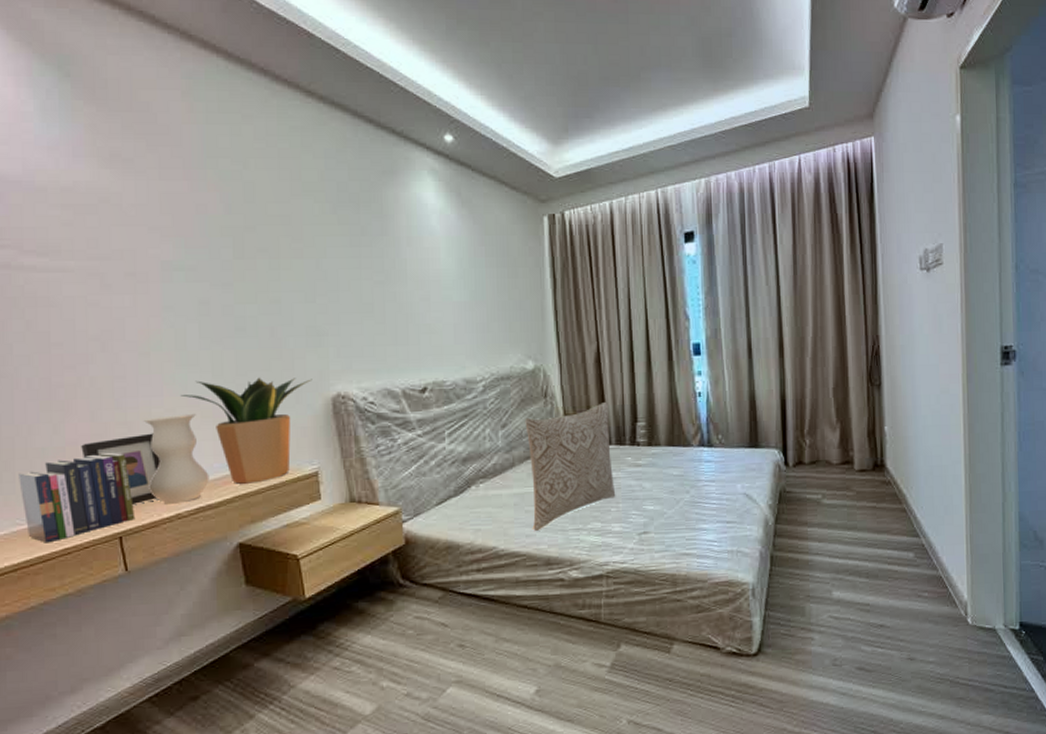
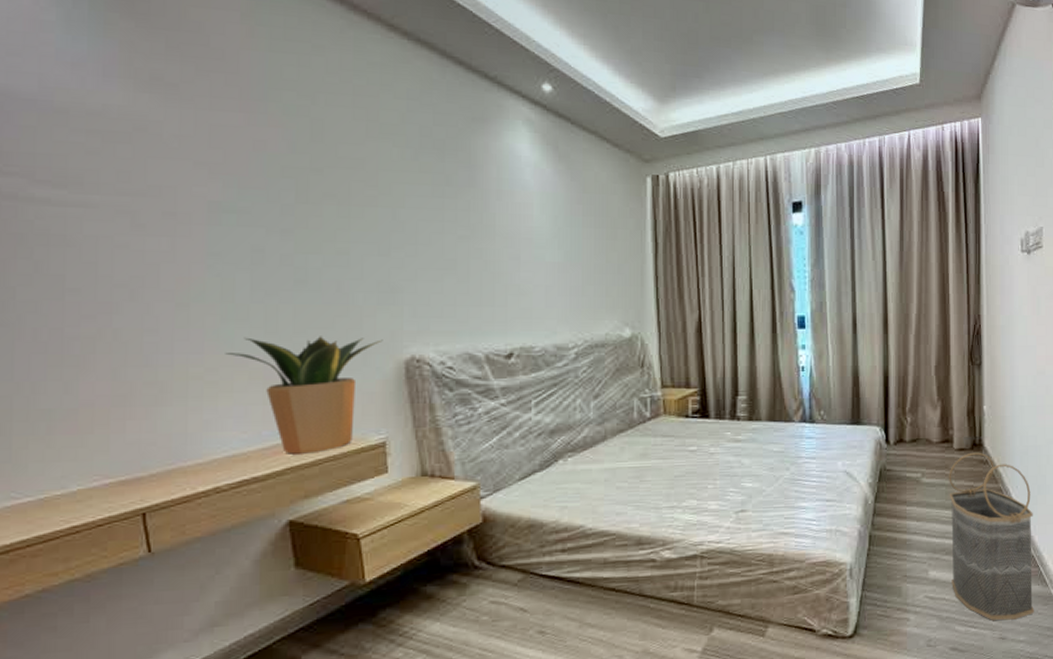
books: present [19,452,136,543] -> none [16,416,164,520]
picture frame: present [81,433,160,506] -> none [99,395,197,478]
vase: present [143,413,209,506] -> none [177,374,256,478]
pillow: present [525,401,616,531] -> none [619,373,714,508]
basket: none [850,473,944,641] -> present [949,452,1035,621]

